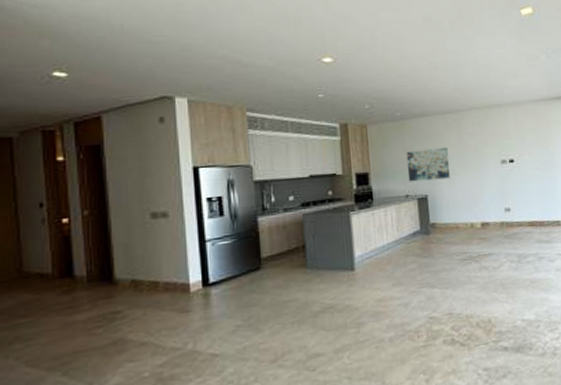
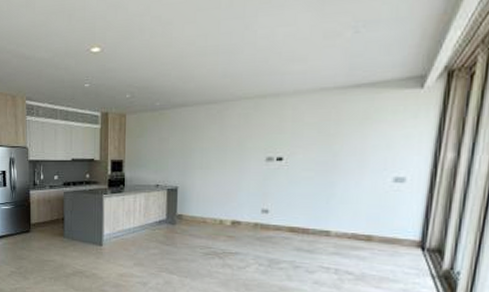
wall art: present [406,147,450,182] -> none [160,139,207,173]

